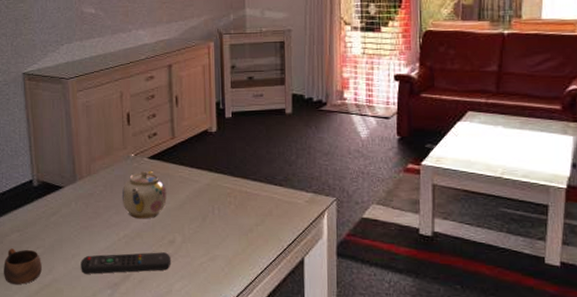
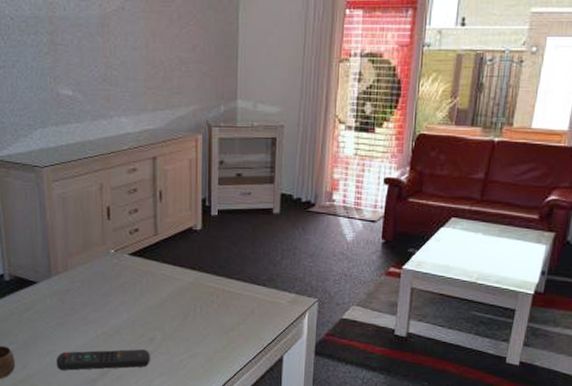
teapot: present [121,170,167,219] -> none [100,267,147,317]

